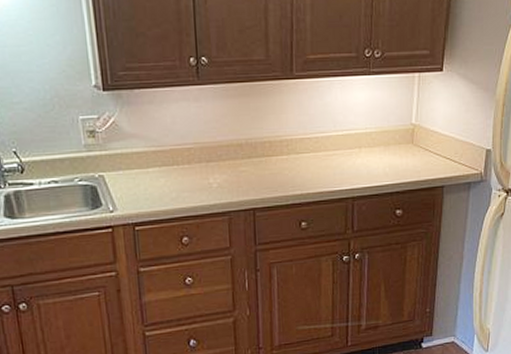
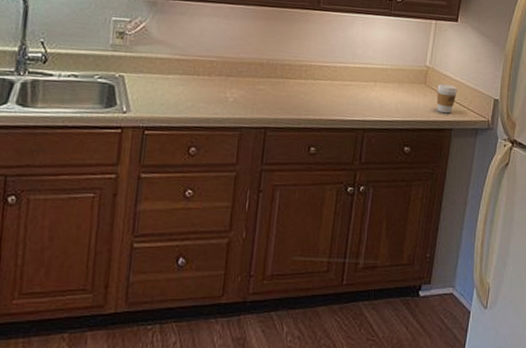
coffee cup: none [425,140,447,171] -> present [436,83,457,114]

